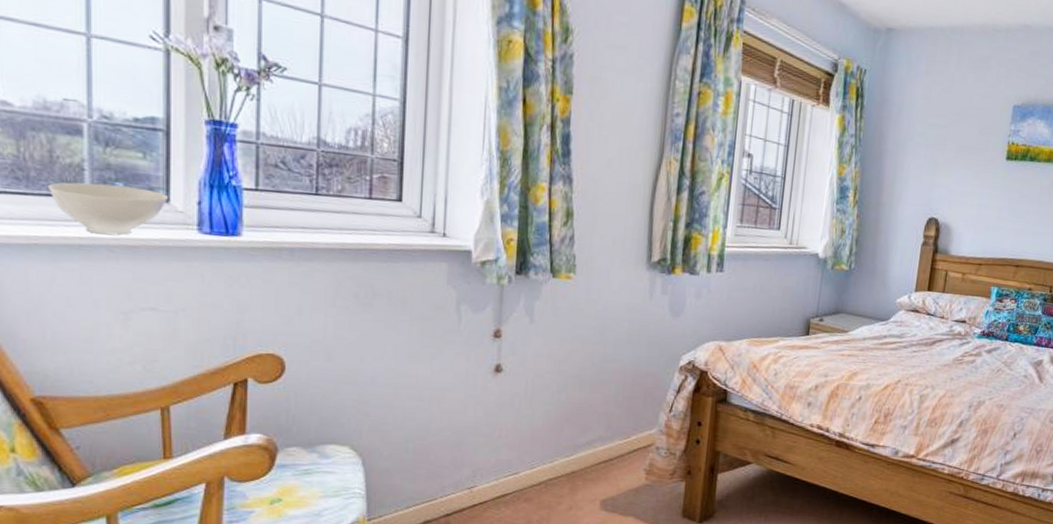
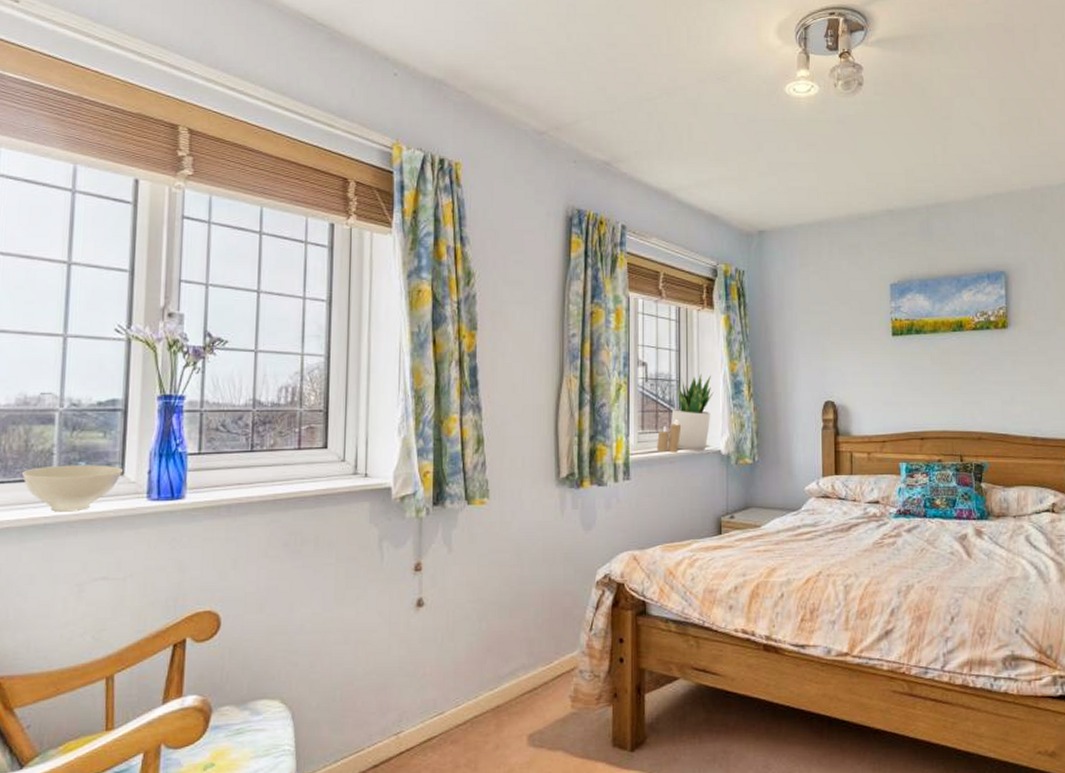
candle: none [754,217,782,251] -> present [657,420,682,453]
planter: none [771,173,818,252] -> present [671,373,714,451]

